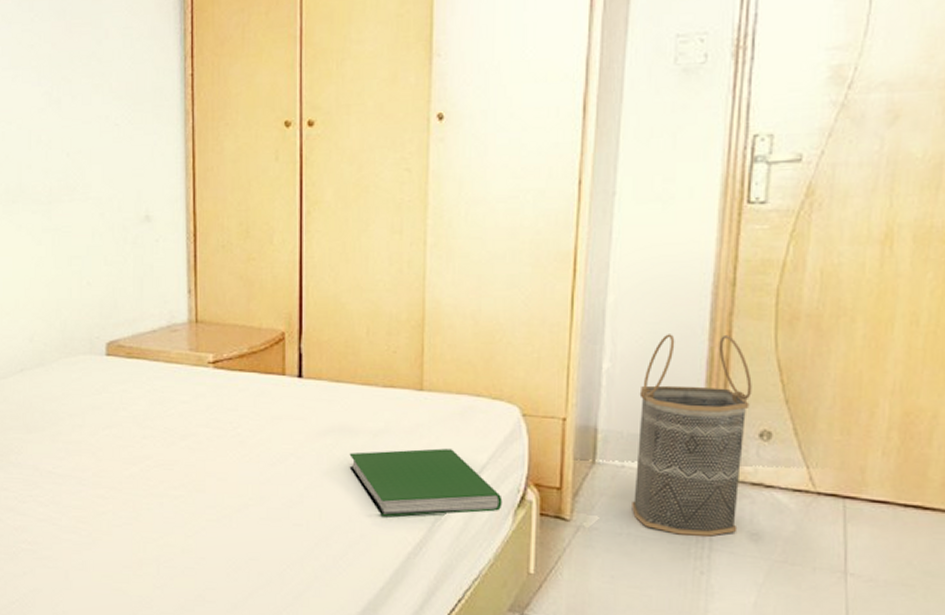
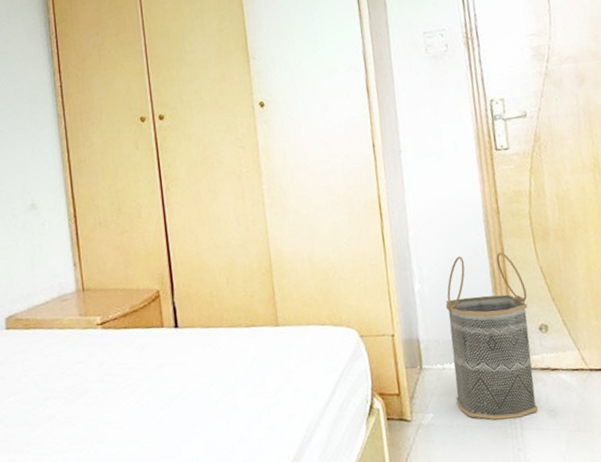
hardcover book: present [349,448,503,517] -> none [225,373,356,441]

